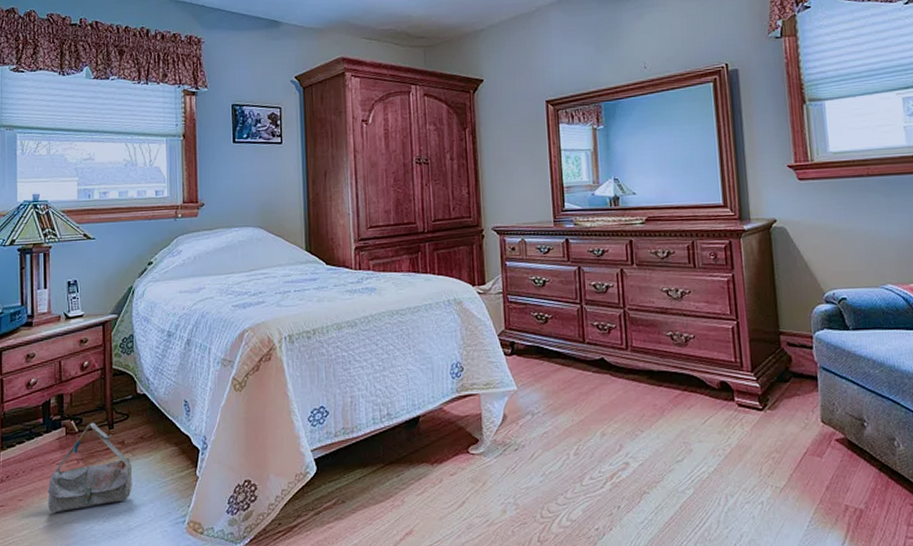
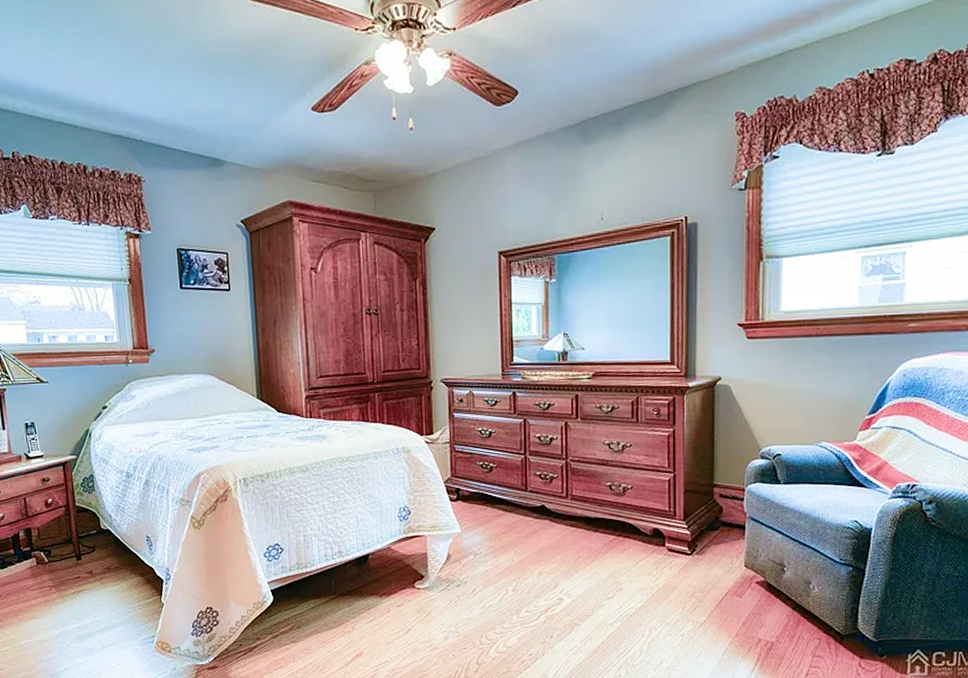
bag: present [47,422,133,512] -> none [24,553,103,631]

